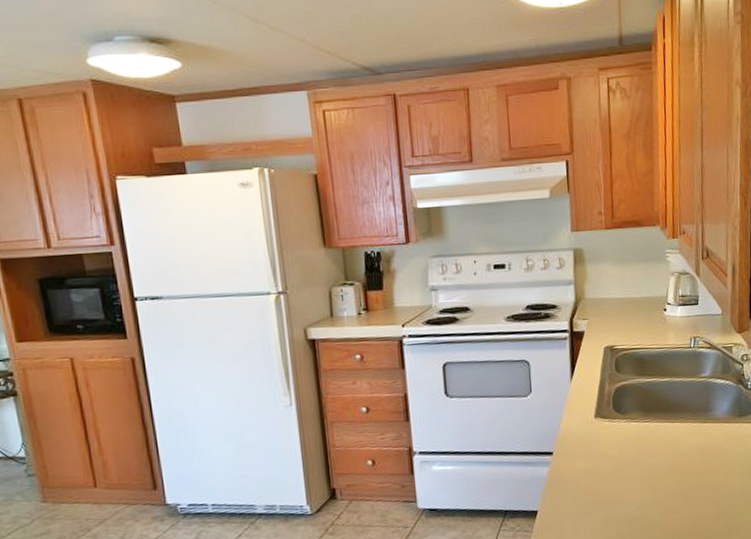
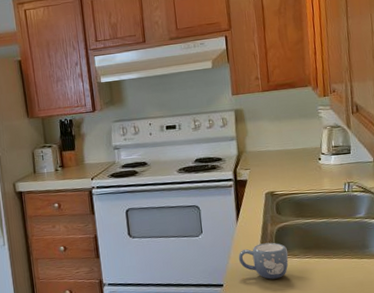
mug: none [571,404,627,446] -> present [238,242,289,279]

